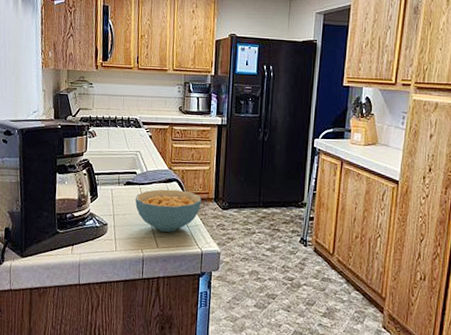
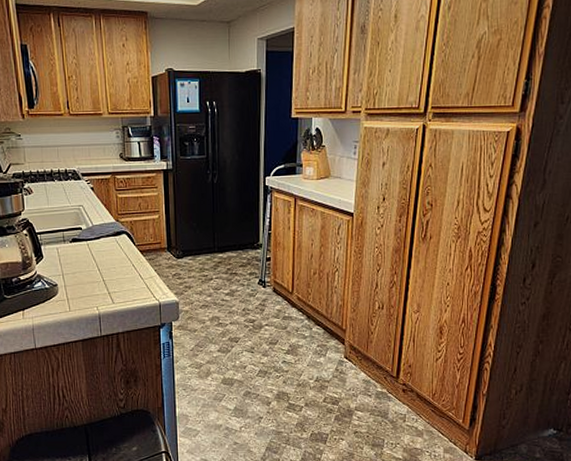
cereal bowl: present [135,189,202,232] -> none [83,242,154,287]

